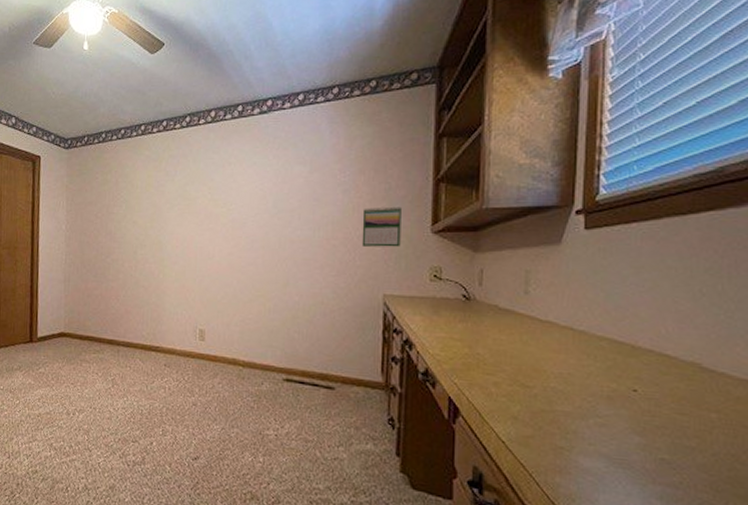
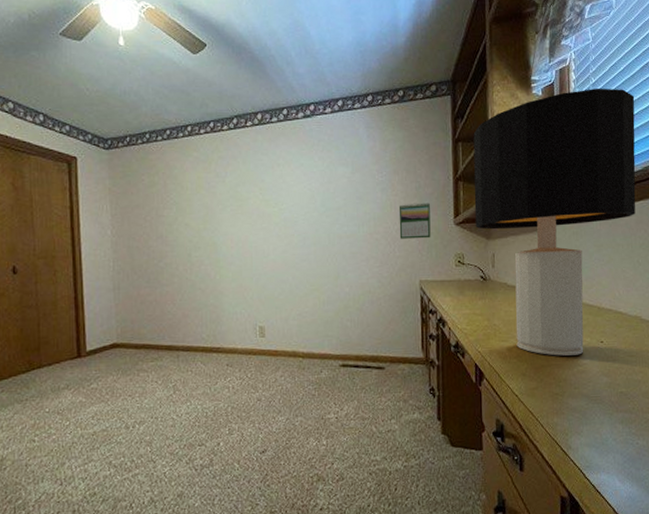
desk lamp: none [459,65,708,404] -> present [473,89,636,356]

